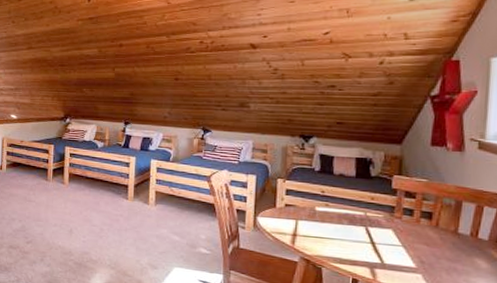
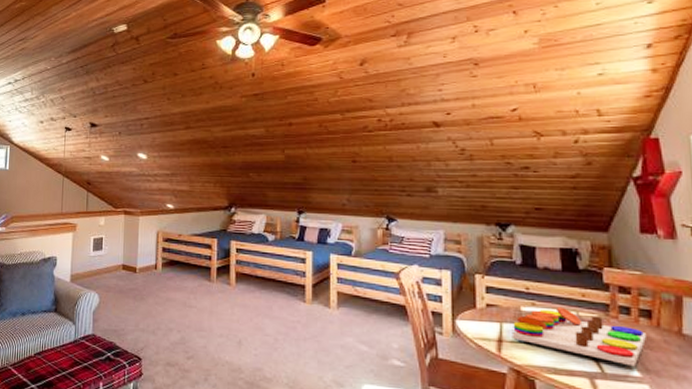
board game: none [305,207,425,259] -> present [512,306,646,367]

